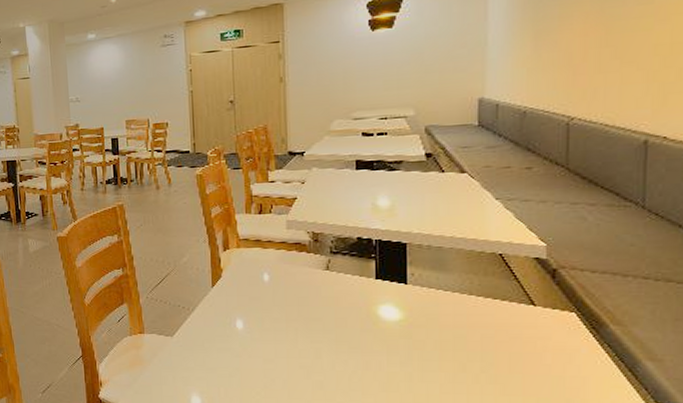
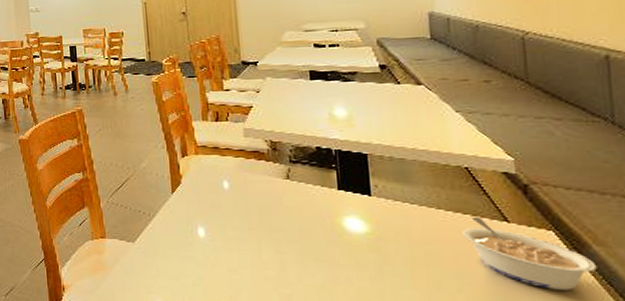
legume: none [489,301,612,367] -> present [461,216,597,291]

